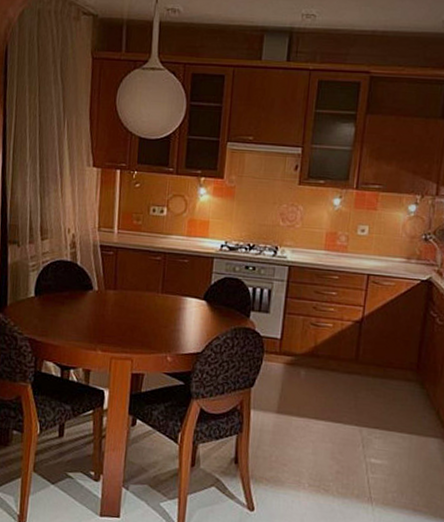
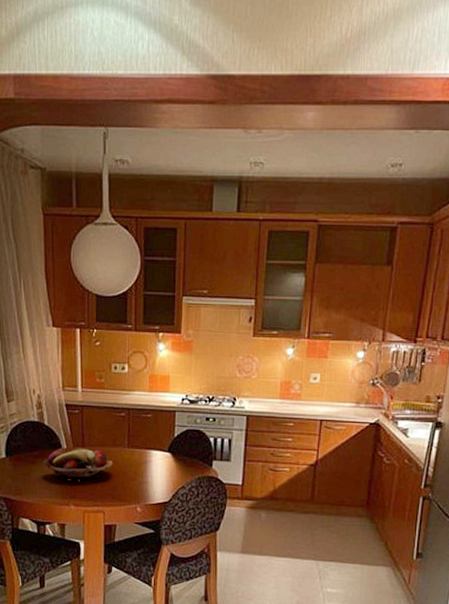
fruit basket: none [73,291,146,324] -> present [44,449,114,479]

